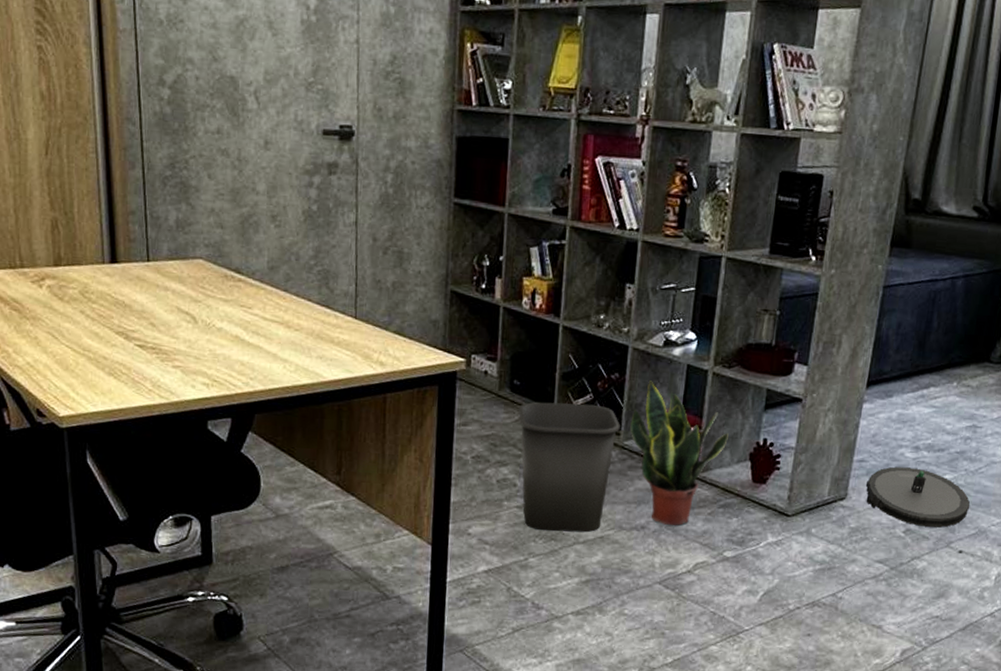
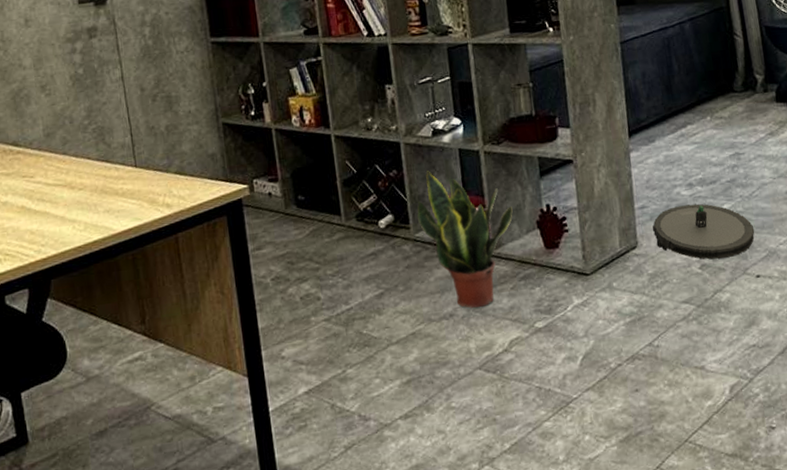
waste bin: present [518,402,620,532] -> none [307,204,410,339]

